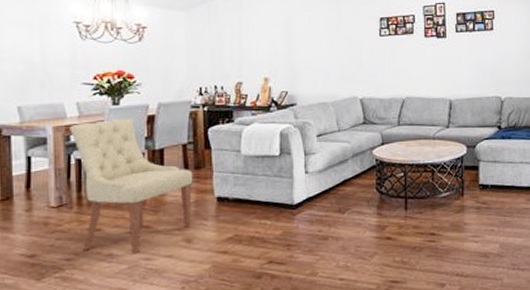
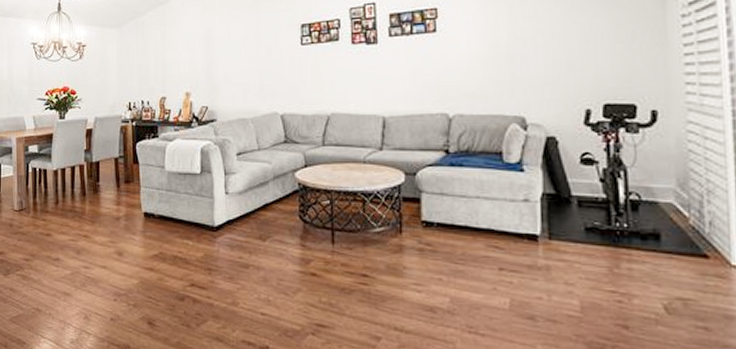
chair: present [69,118,193,253] -> none [28,131,124,260]

